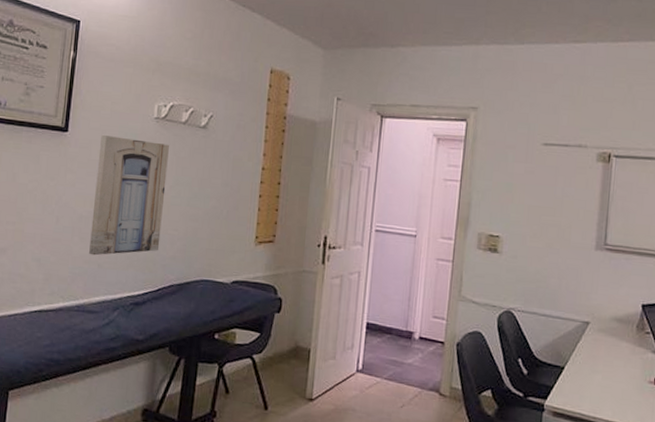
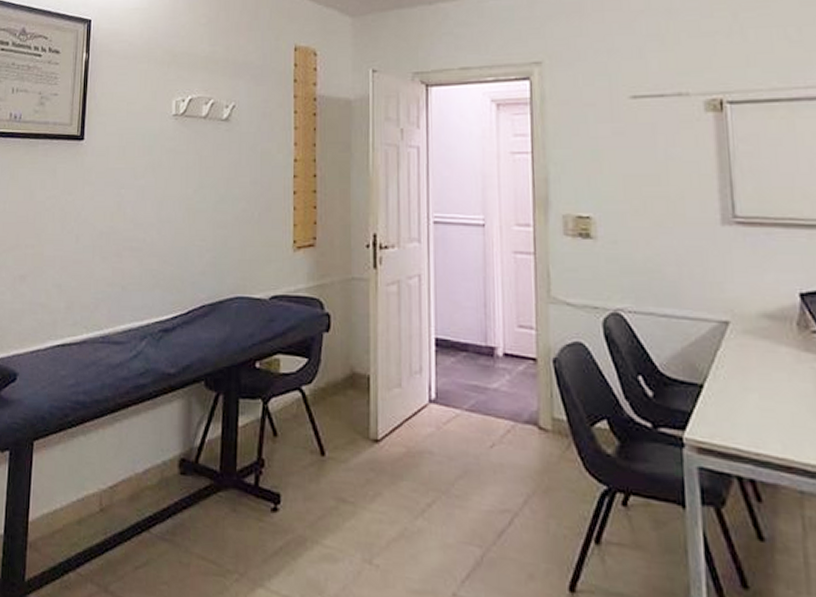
wall art: present [89,135,169,256] -> none [112,140,190,277]

